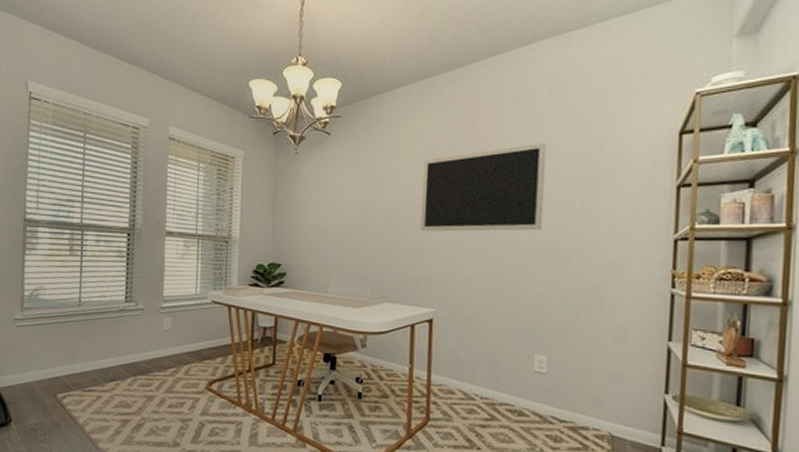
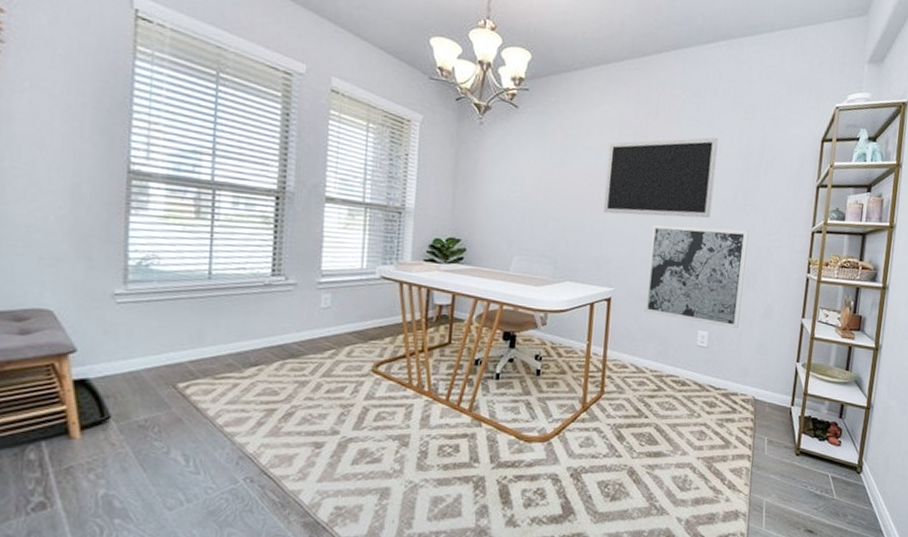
wall art: none [470,240,591,354] -> present [644,224,749,329]

